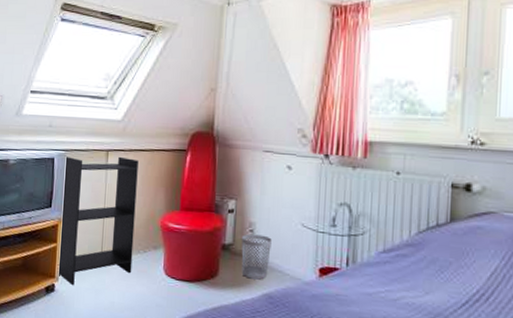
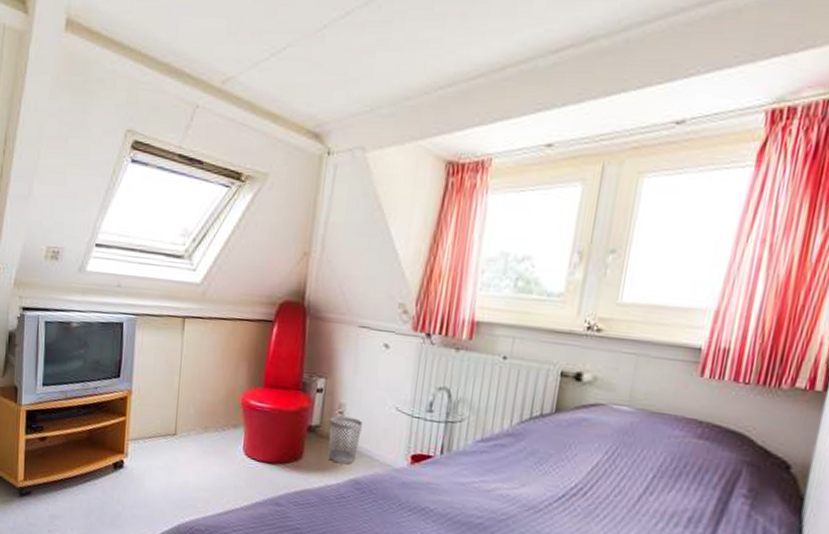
bookshelf: present [57,156,139,286] -> none [126,322,219,463]

